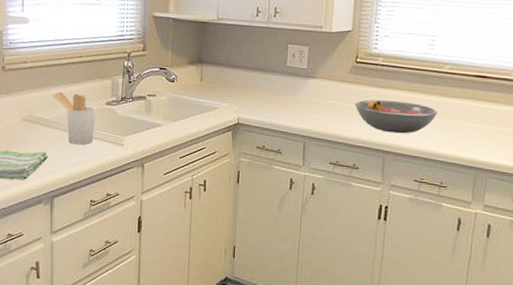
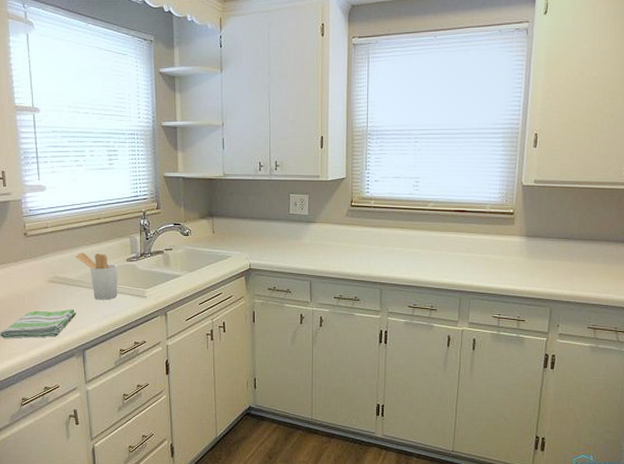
fruit bowl: present [355,99,439,134] -> none [353,237,426,267]

